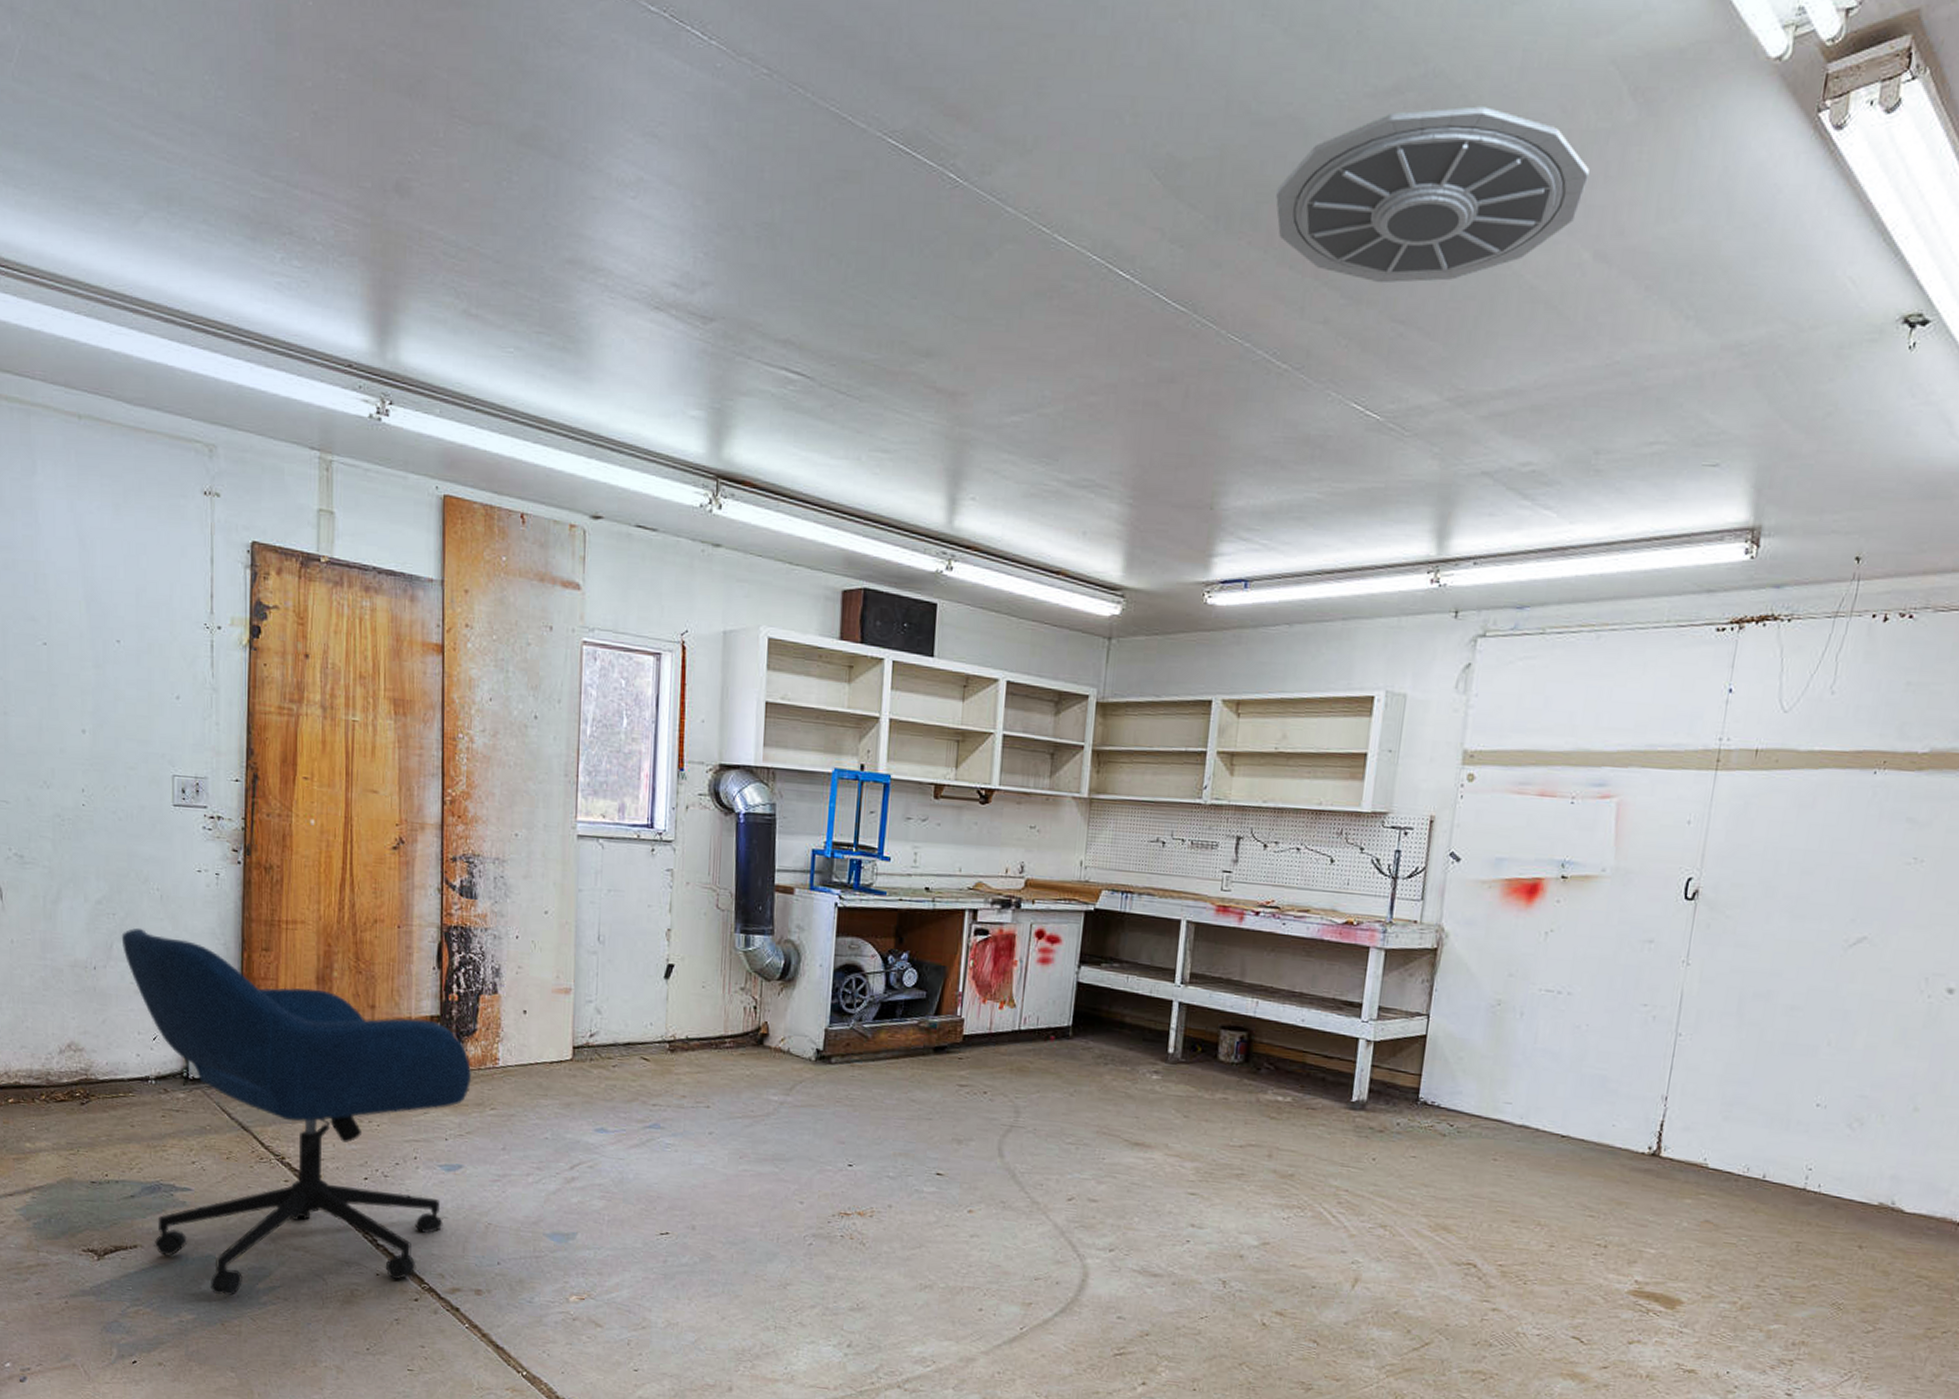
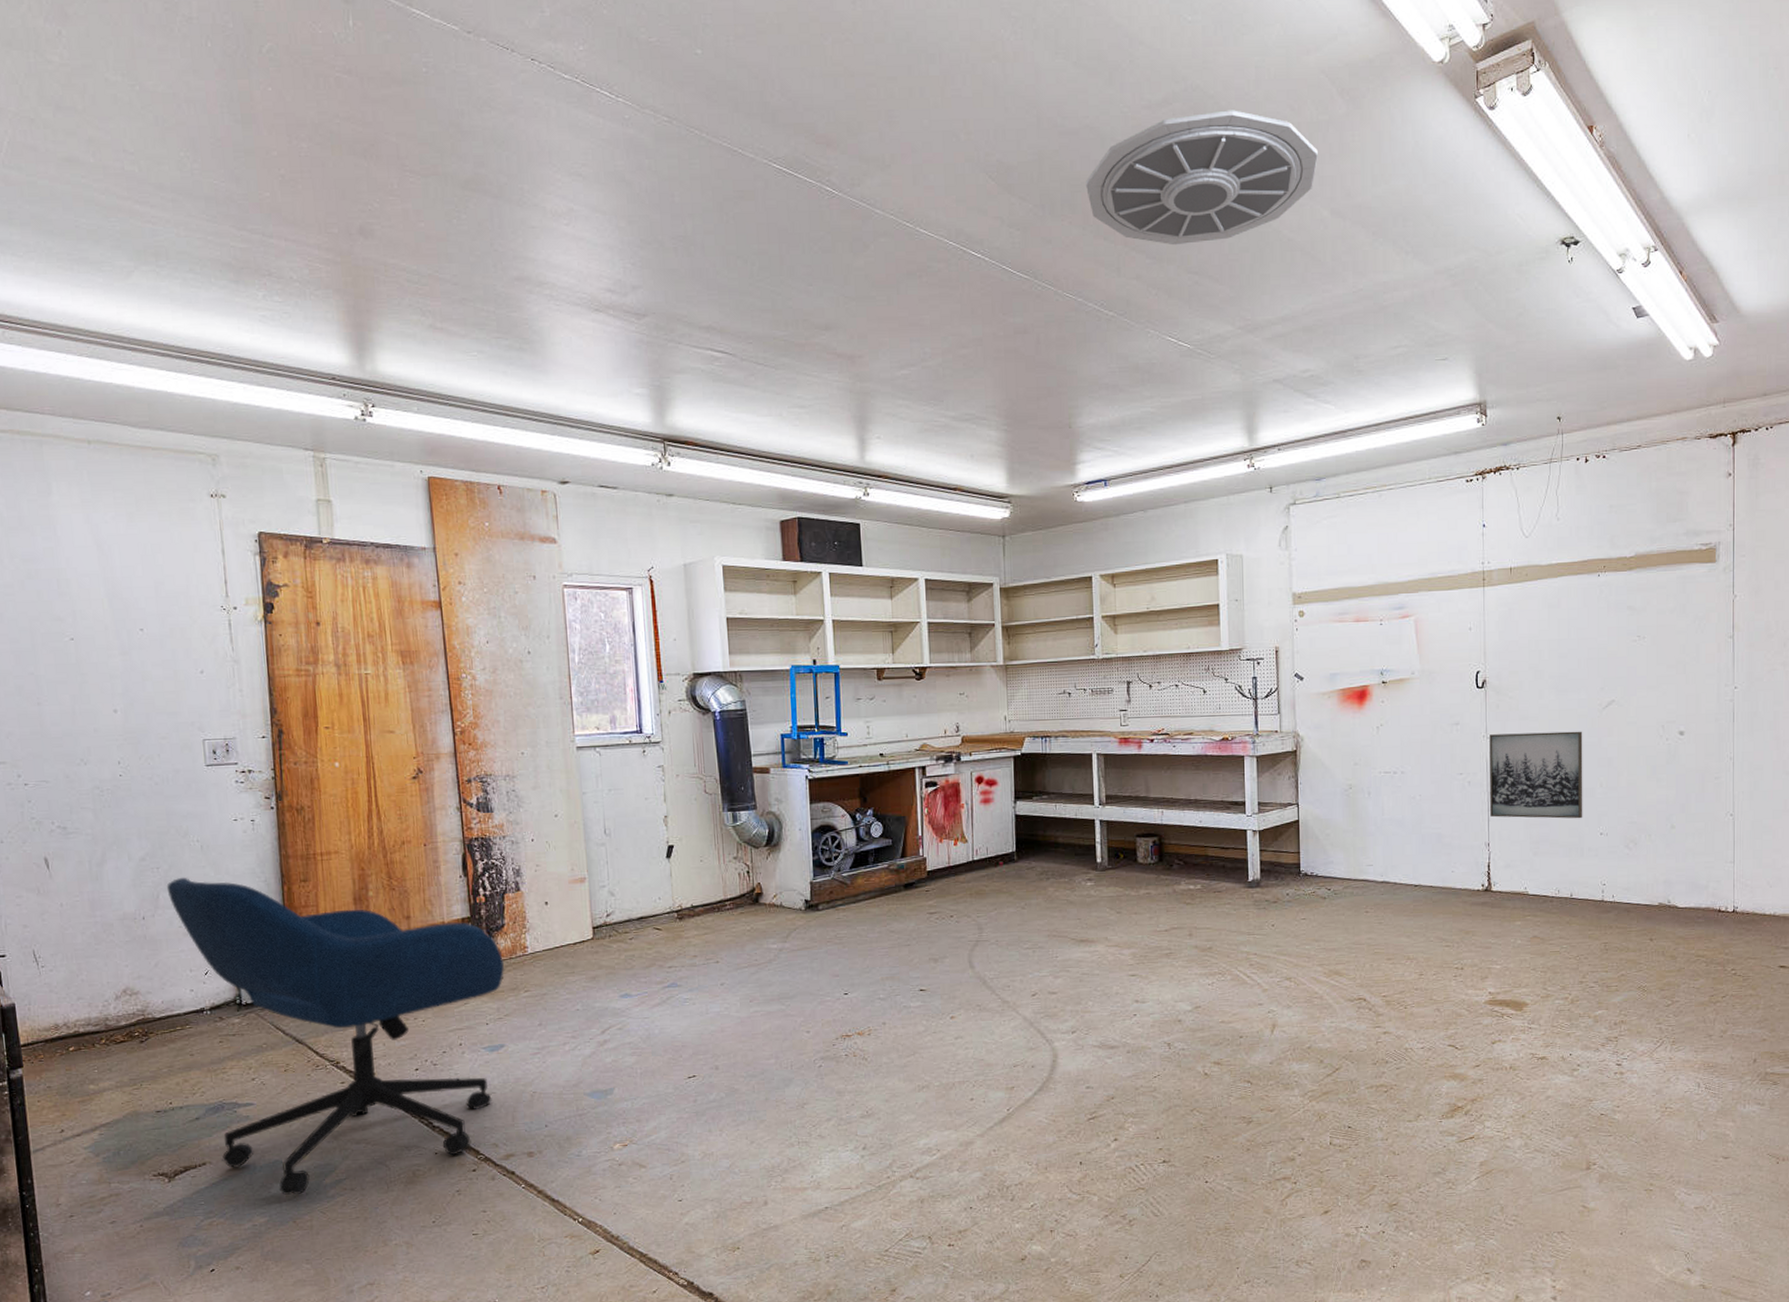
wall art: none [1674,960,1817,1083] -> present [1489,731,1583,819]

